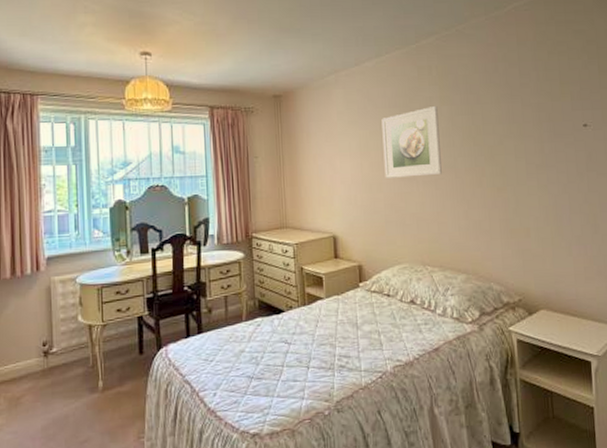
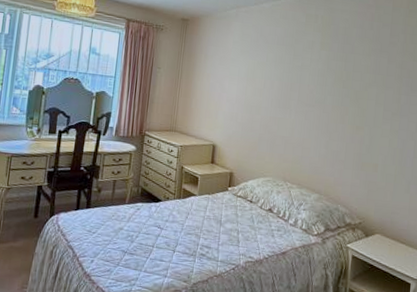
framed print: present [381,105,442,178] -> none [264,49,318,107]

